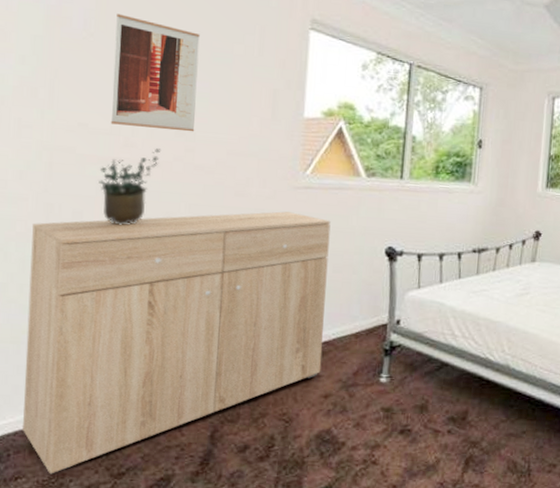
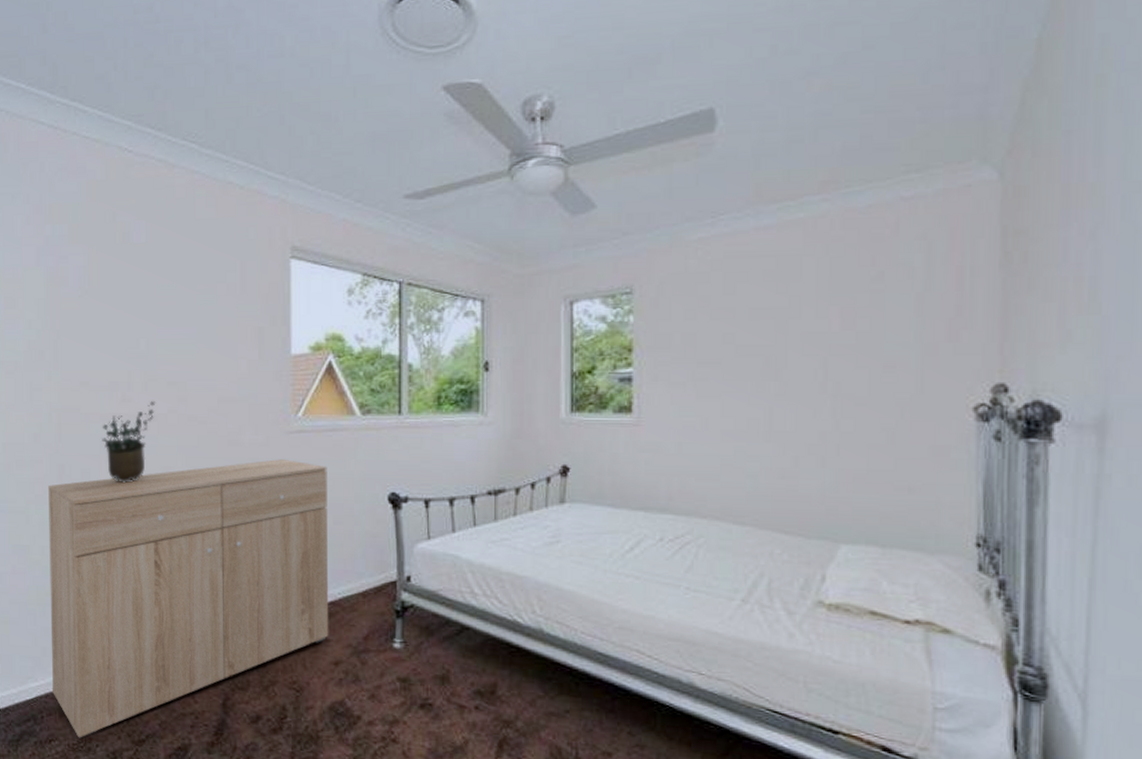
wall art: present [110,14,200,132] -> none [107,267,186,381]

